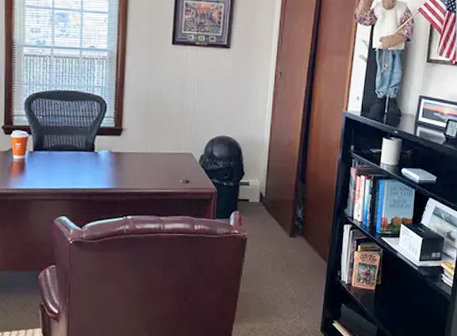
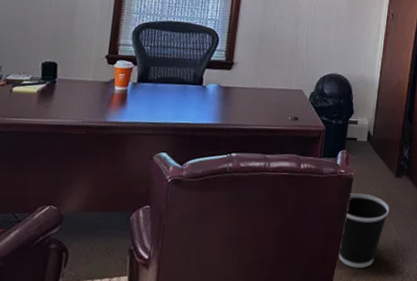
wastebasket: none [235,253,285,323] -> present [338,193,390,268]

